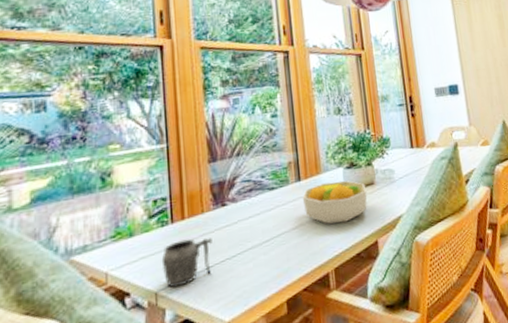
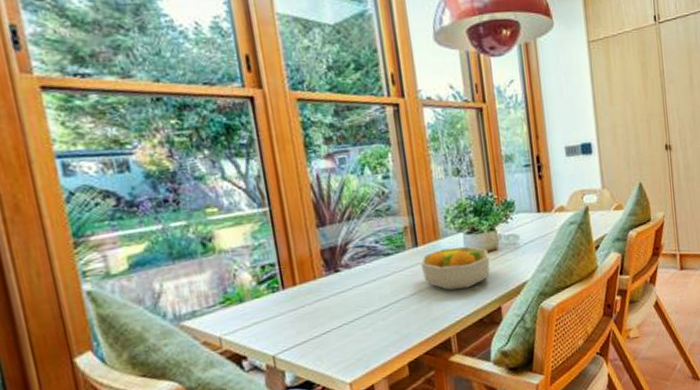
mug: present [161,238,212,289] -> none [275,303,329,353]

